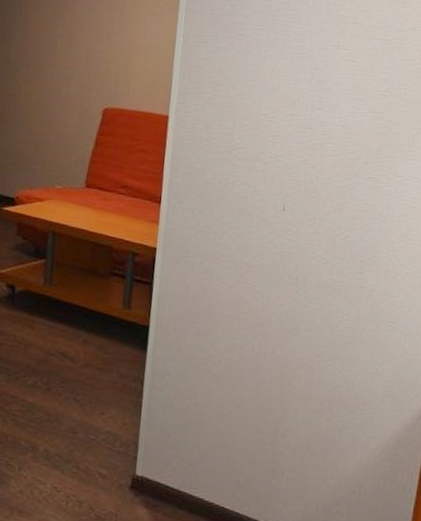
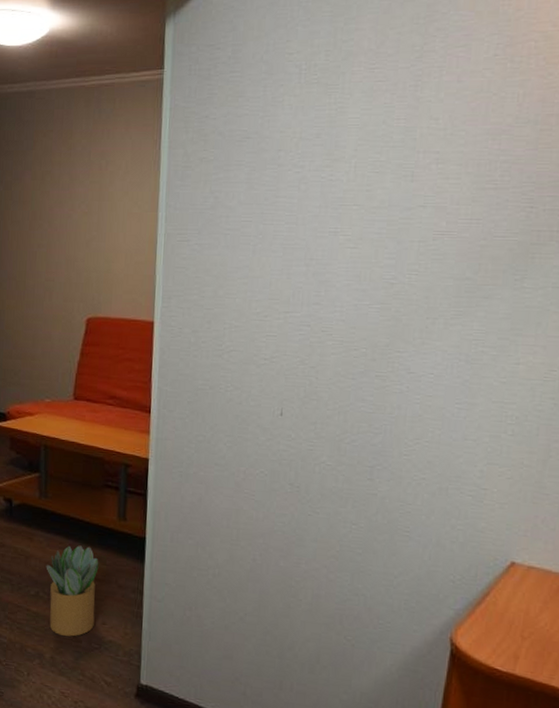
potted plant: none [45,333,101,428] -> present [46,545,99,637]

